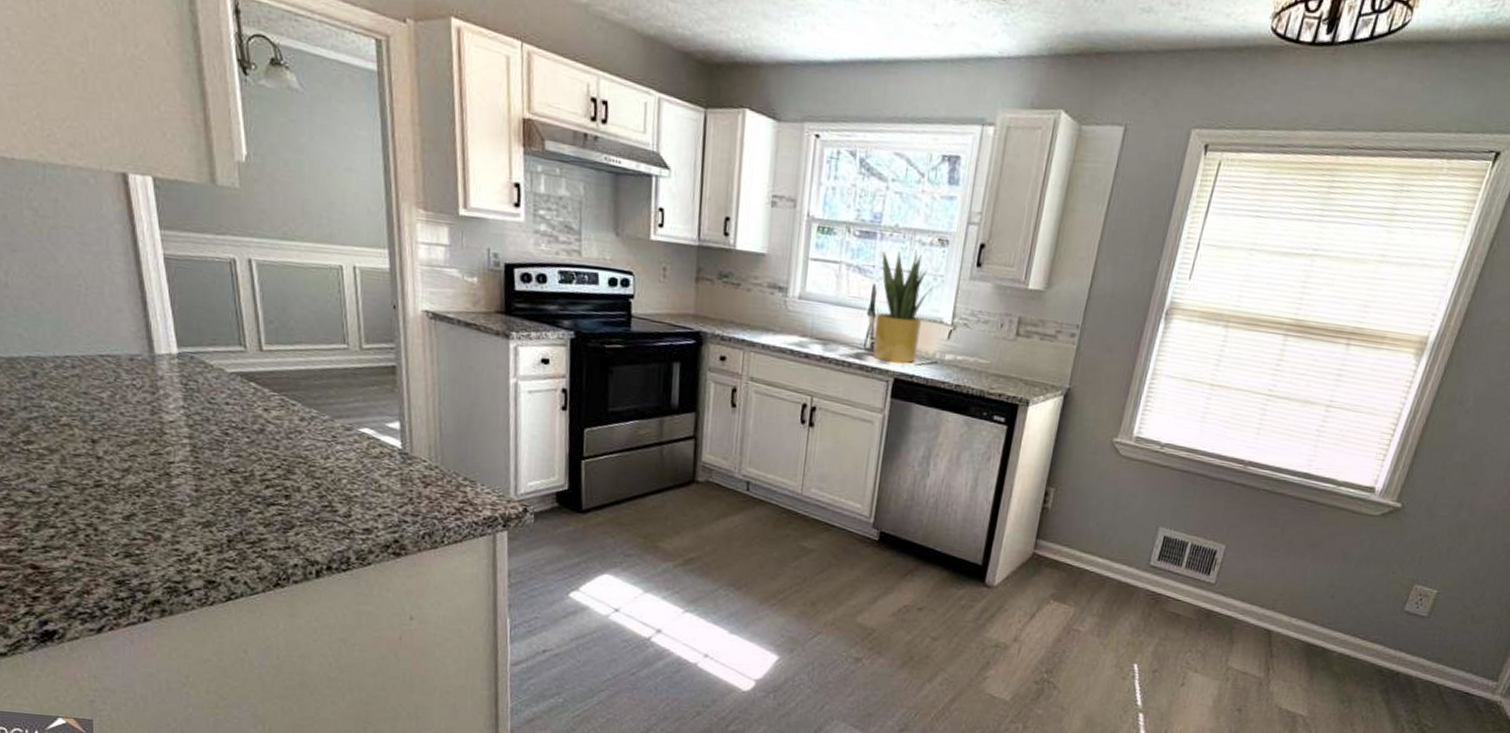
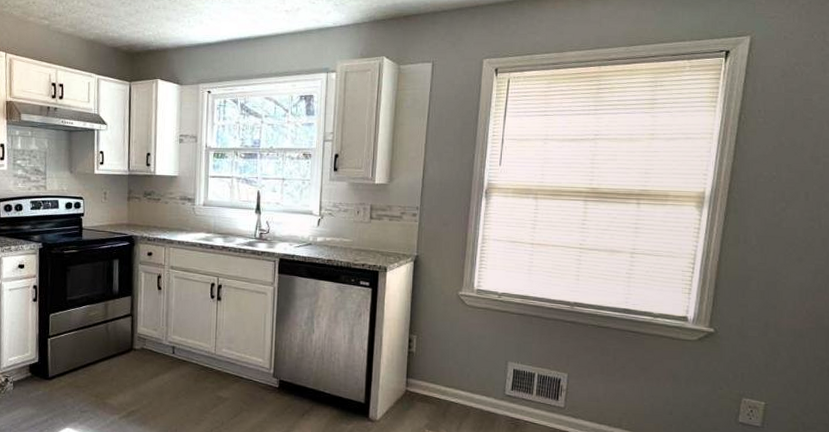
planter: present [873,250,933,364] -> none [261,163,302,247]

